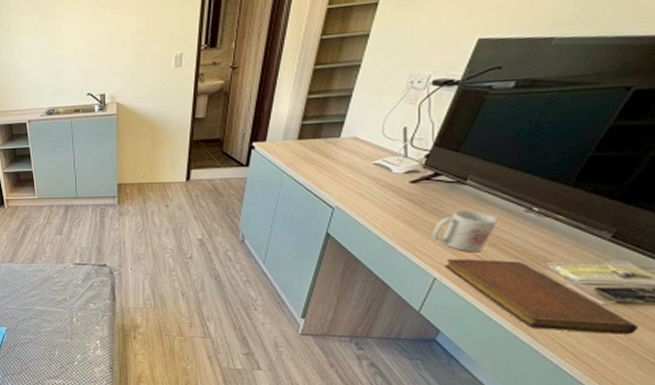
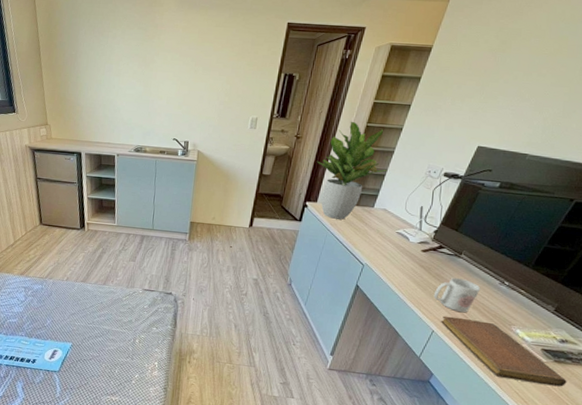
potted plant: none [260,36,354,158] -> present [316,121,388,220]

